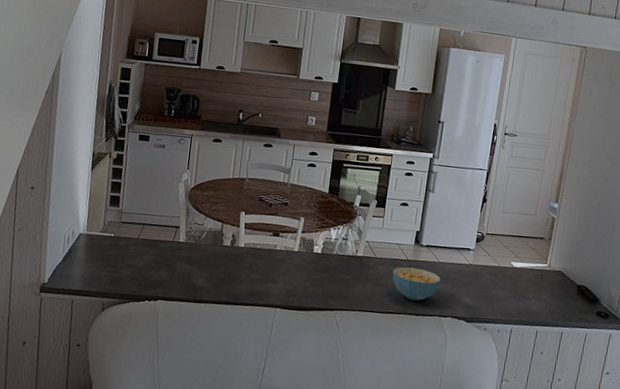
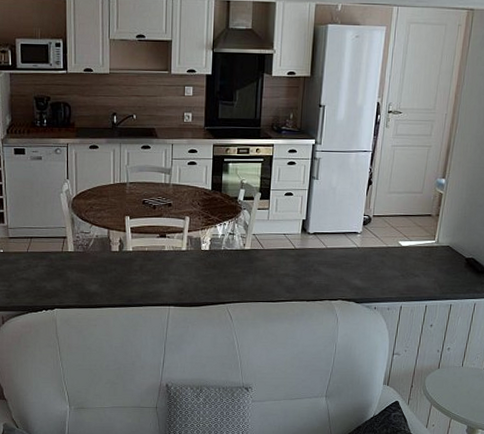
cereal bowl: present [392,266,441,301] -> none [281,255,330,288]

